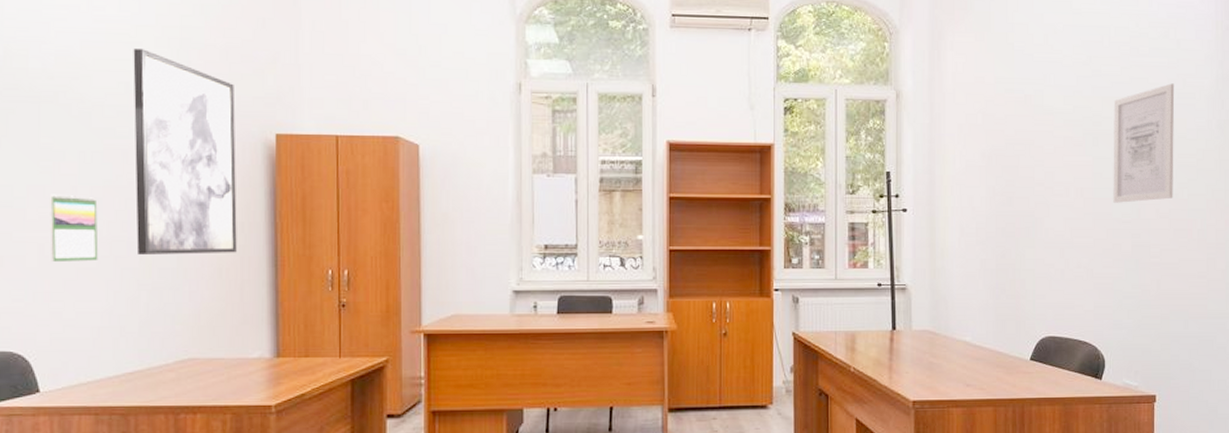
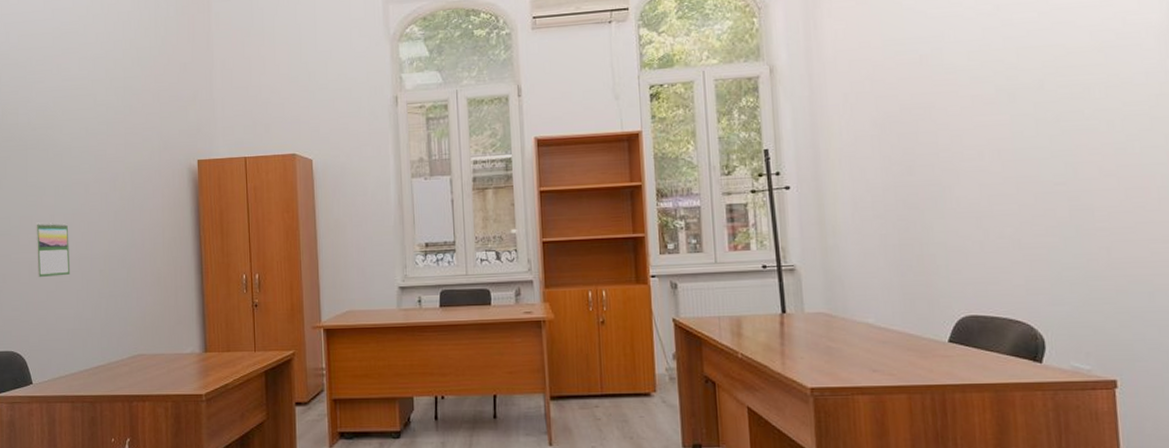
wall art: present [133,49,237,255] -> none [90,99,171,268]
wall art: present [1113,83,1175,203] -> none [1031,23,1121,164]

